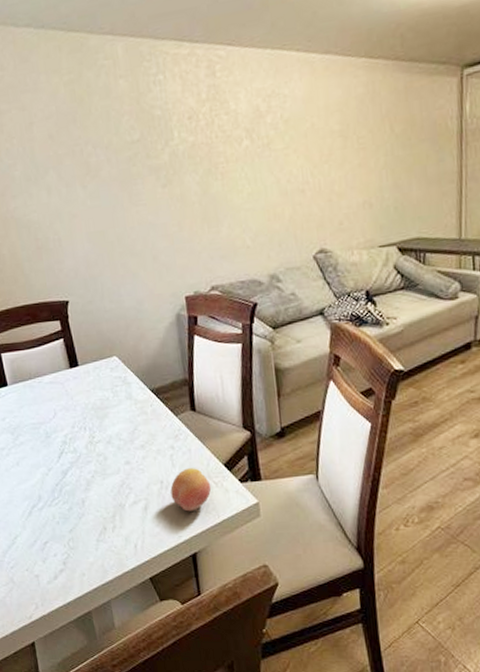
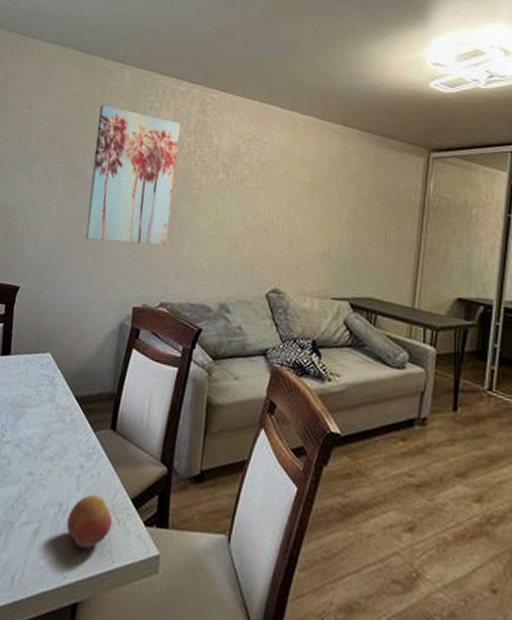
wall art: none [99,89,204,240] -> present [85,105,180,246]

